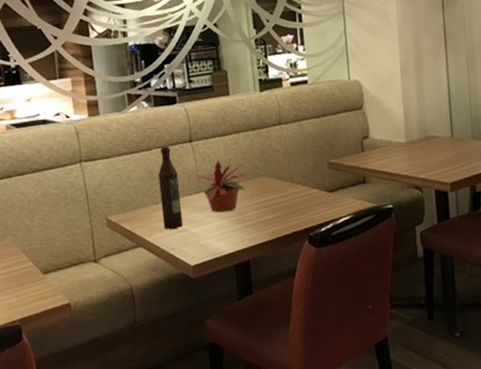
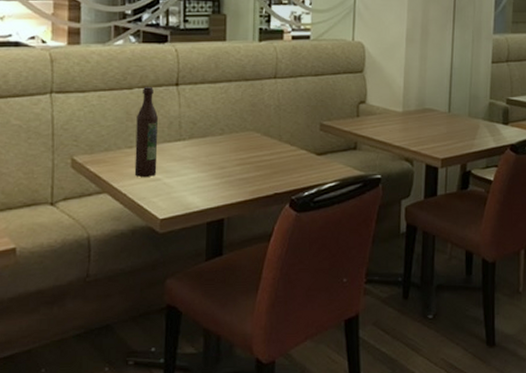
potted plant: present [195,160,249,213] -> none [177,108,235,165]

